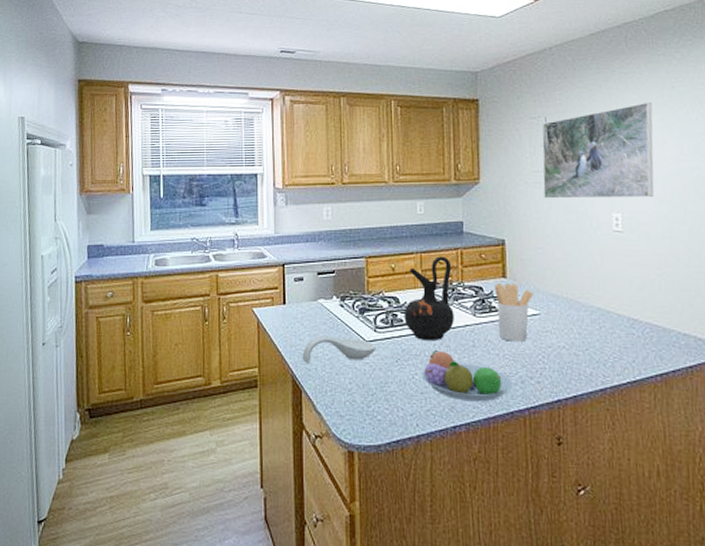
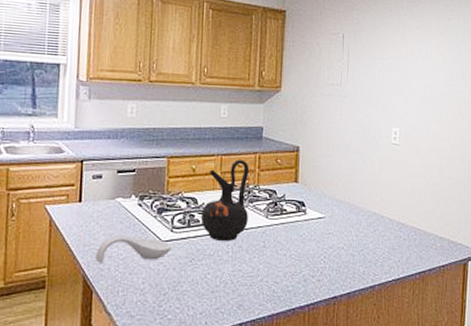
fruit bowl: present [422,349,513,402] -> none [214,249,296,300]
utensil holder: present [495,283,534,342] -> none [287,187,321,243]
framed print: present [542,101,654,199] -> none [336,29,431,116]

